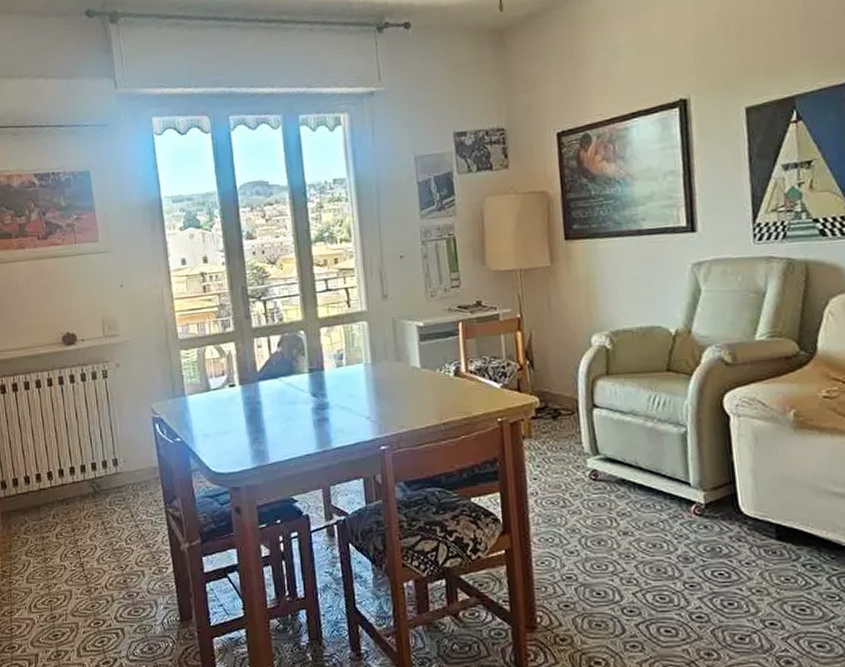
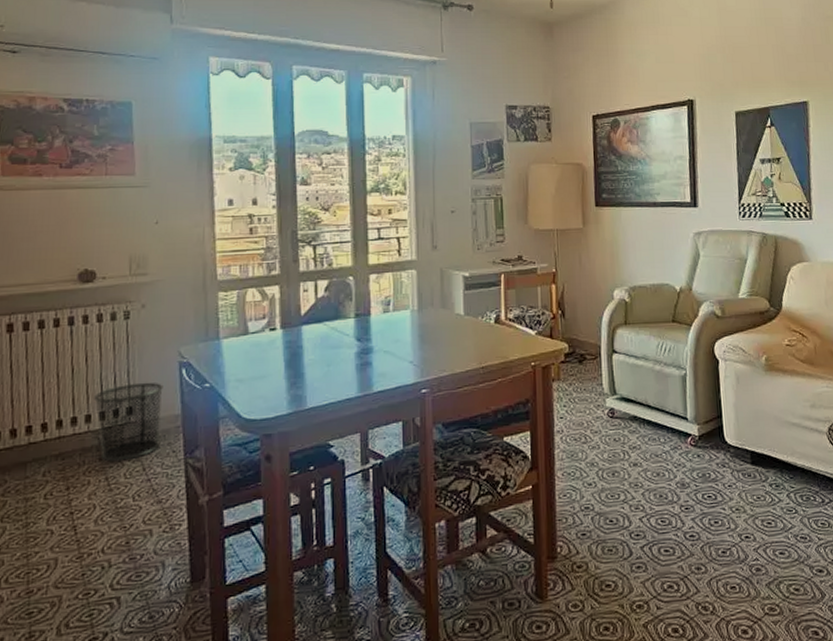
waste bin: none [86,436,144,508] -> present [94,382,163,462]

